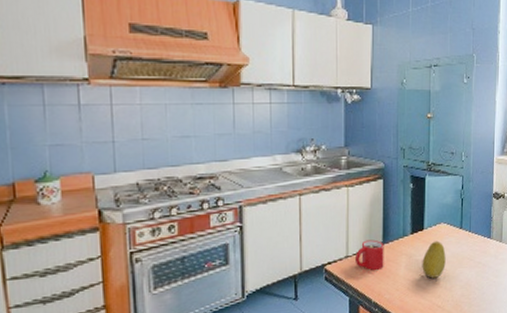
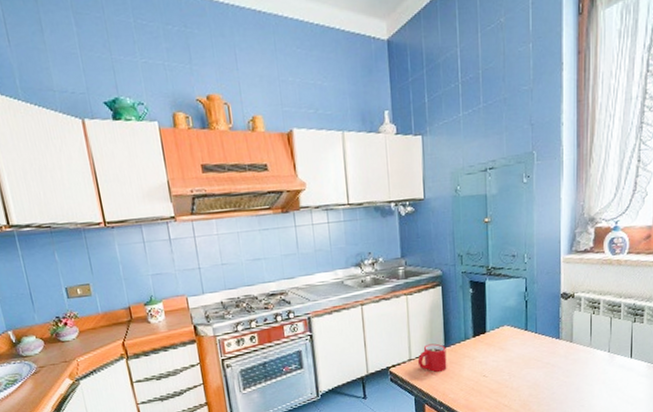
fruit: present [422,240,446,278] -> none [486,343,511,379]

